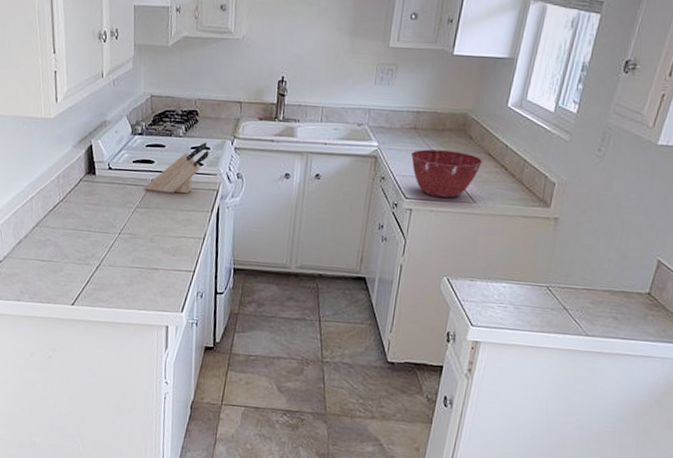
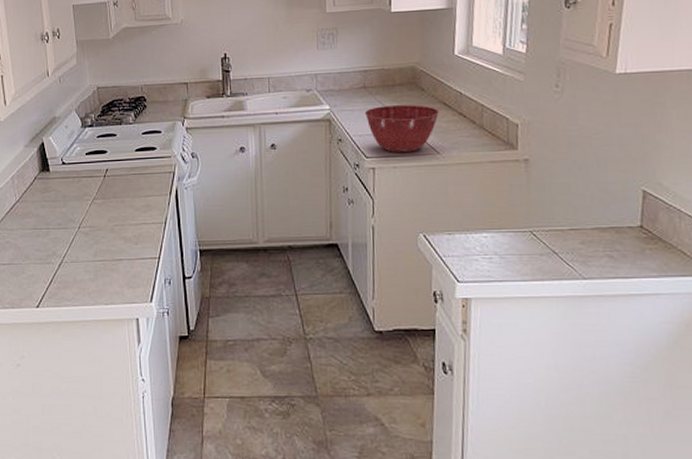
knife block: present [144,142,209,194] -> none [99,126,161,181]

